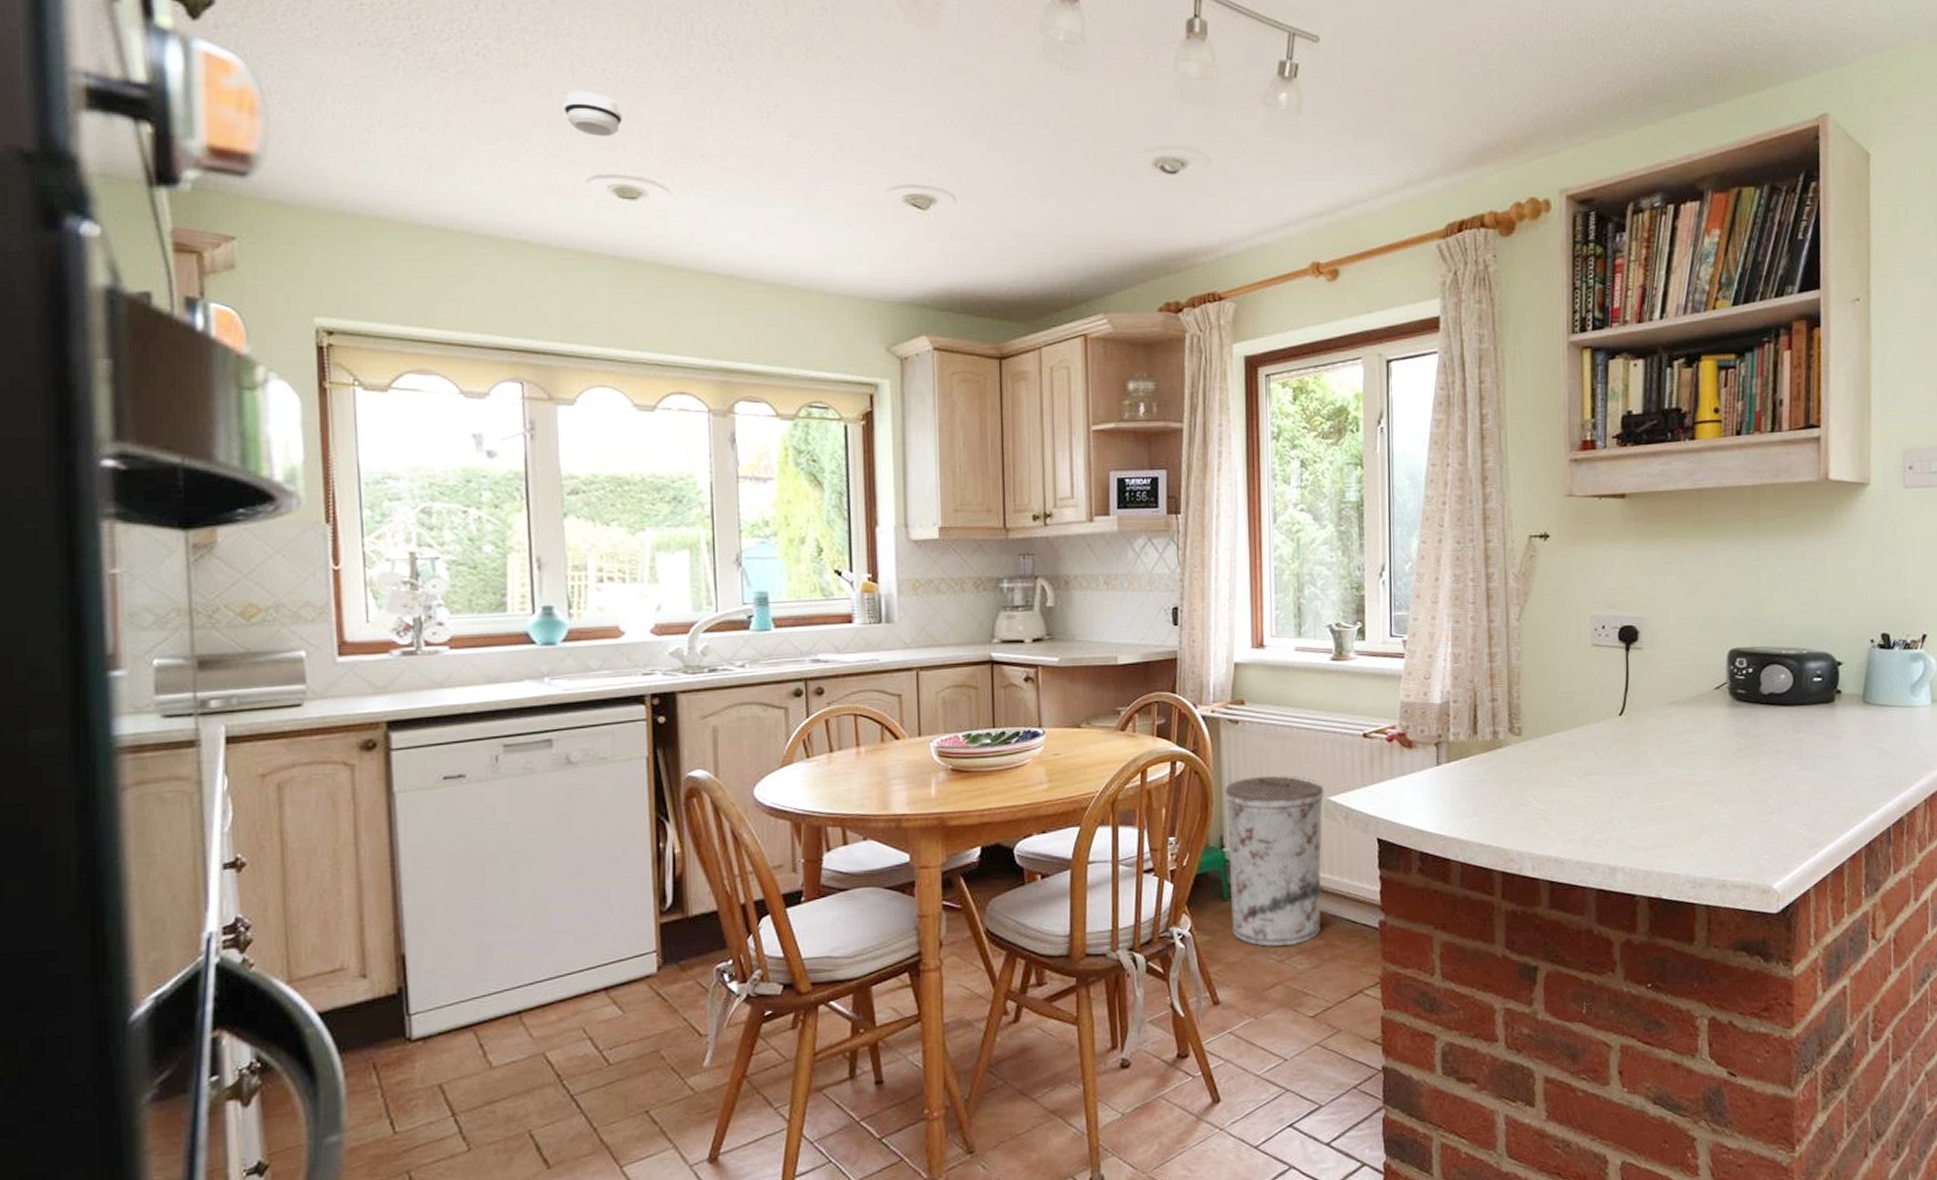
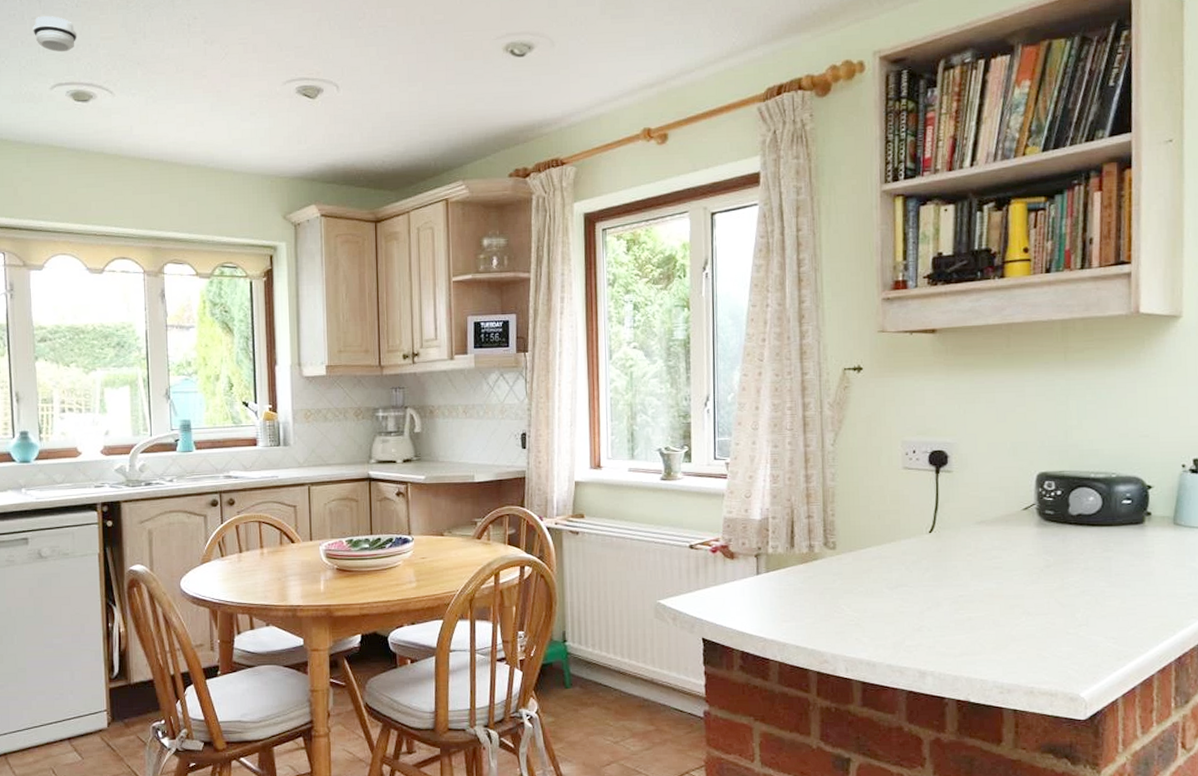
trash can: present [1225,776,1324,947] -> none [567,581,654,730]

